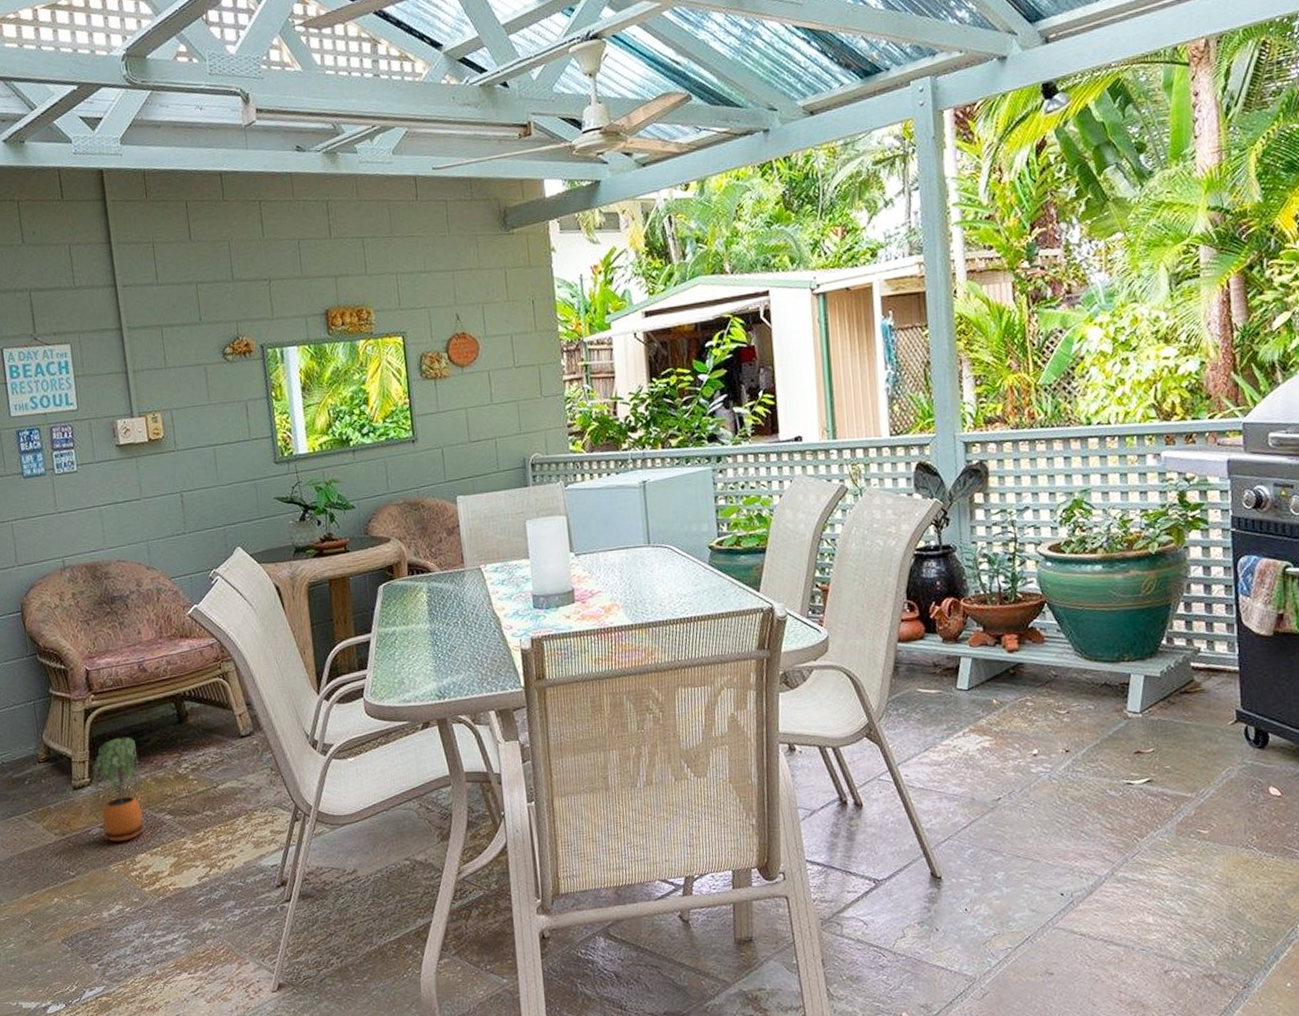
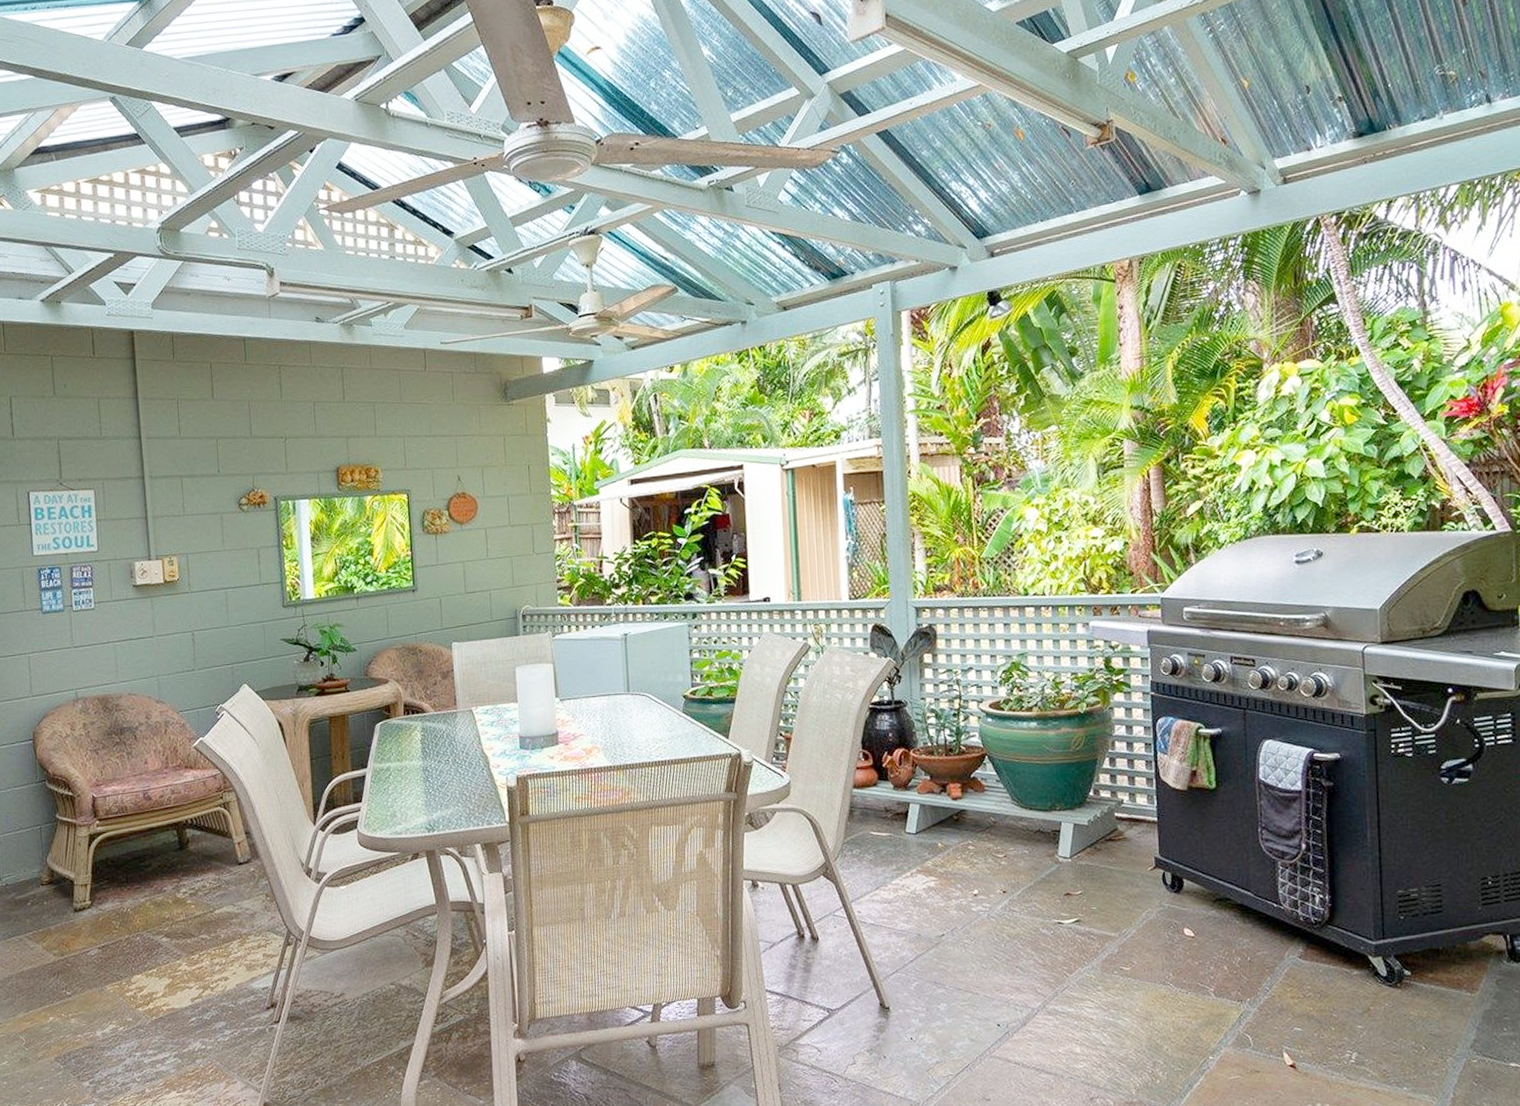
potted plant: present [92,737,145,842] -> none [92,861,142,963]

